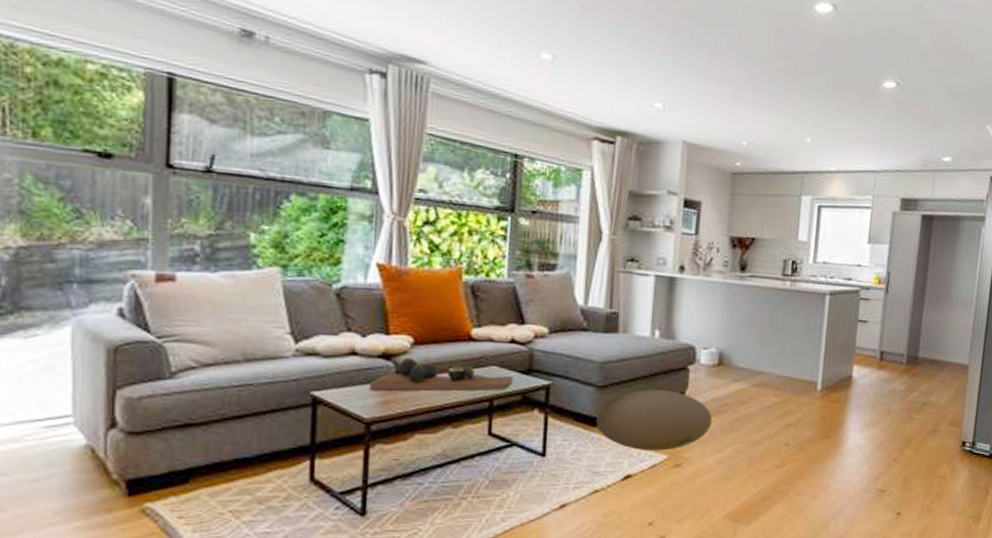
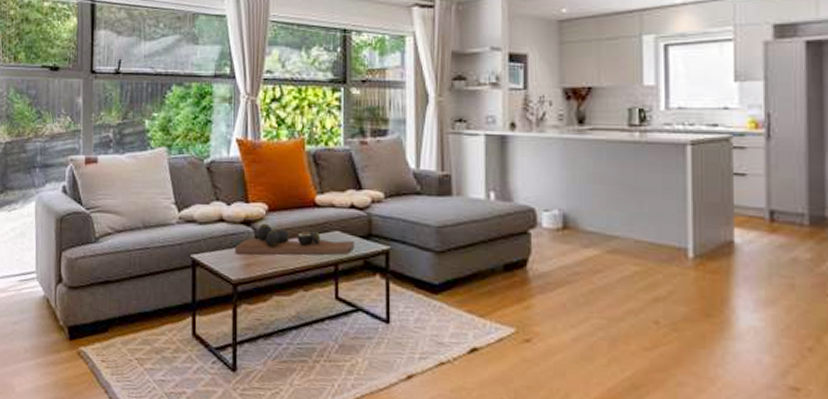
pouf: present [595,389,713,451] -> none [437,255,563,323]

